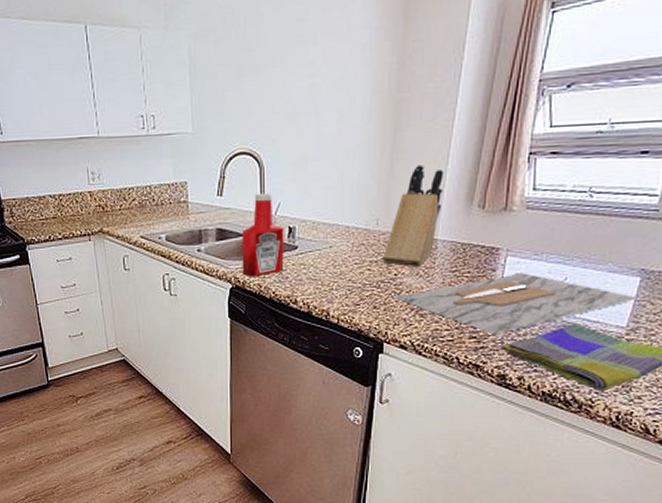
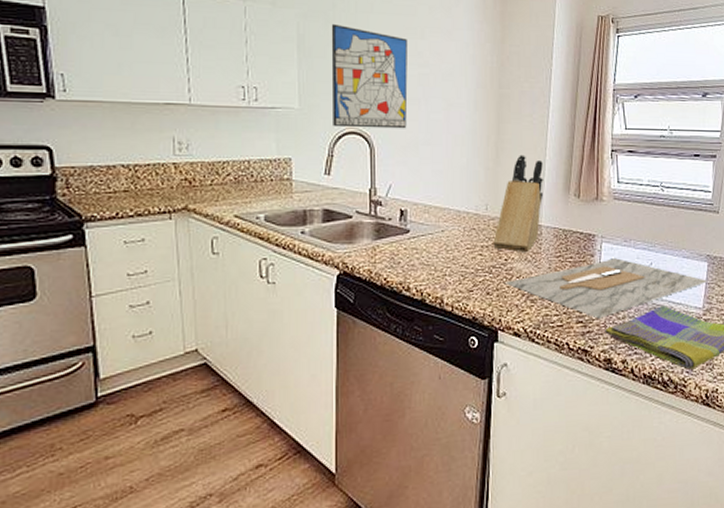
wall art: none [221,41,298,149] -> present [331,23,408,129]
ketchup bottle: present [241,193,284,277] -> none [350,174,396,262]

